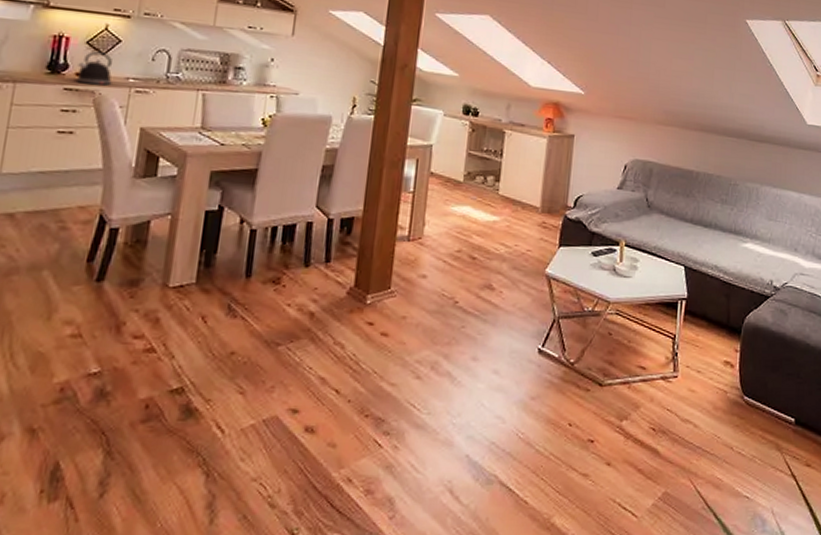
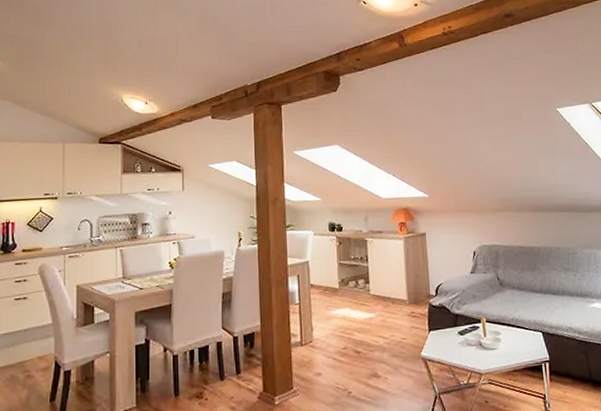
kettle: present [77,50,112,86] -> none [23,229,50,258]

